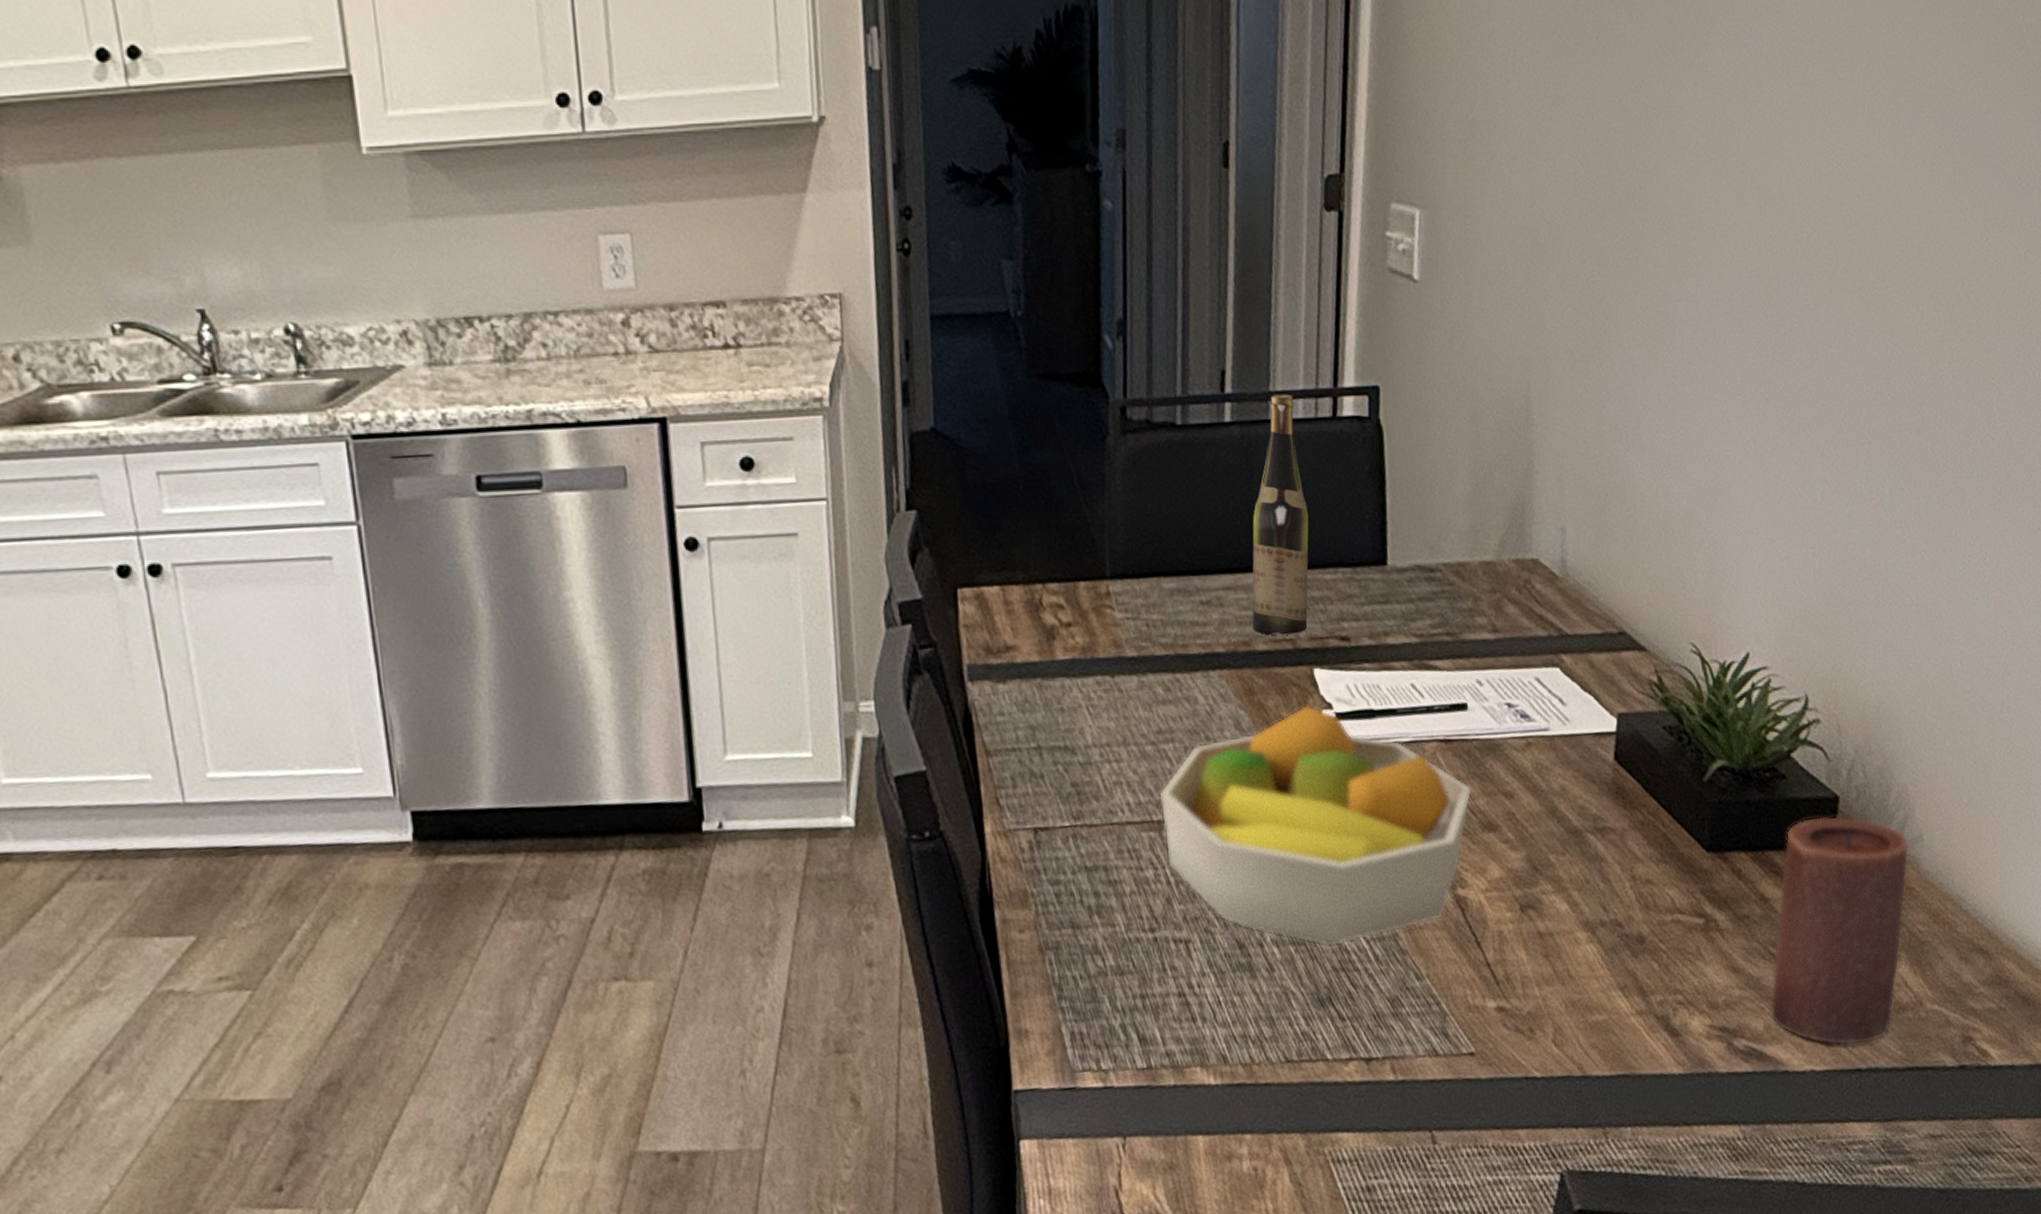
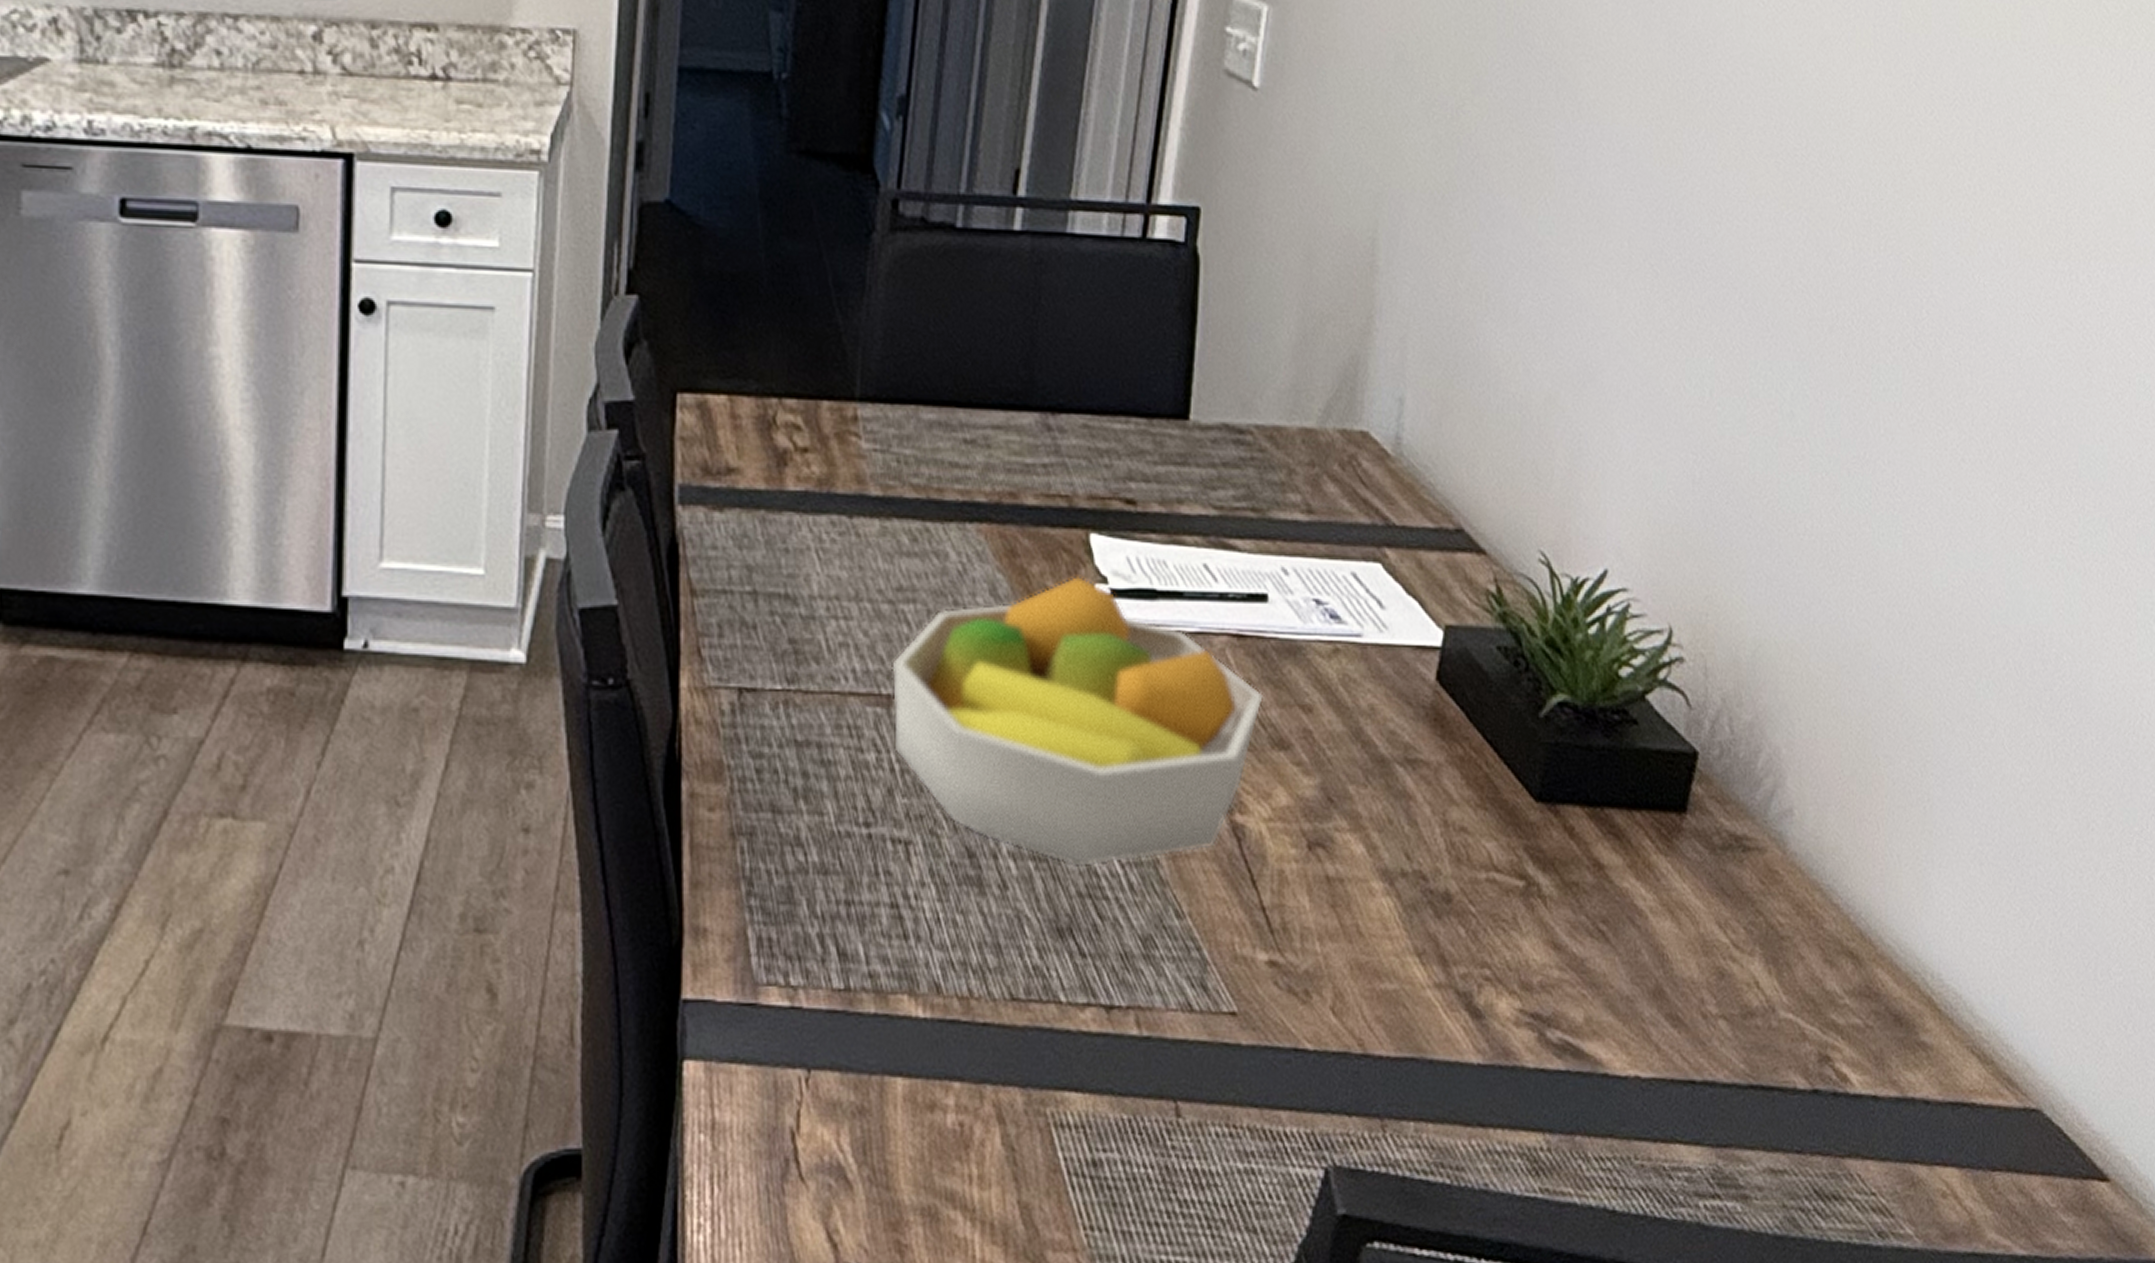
wine bottle: present [1252,394,1309,636] -> none [1023,204,1101,490]
candle: present [1770,816,1909,1046] -> none [1593,774,1775,1052]

